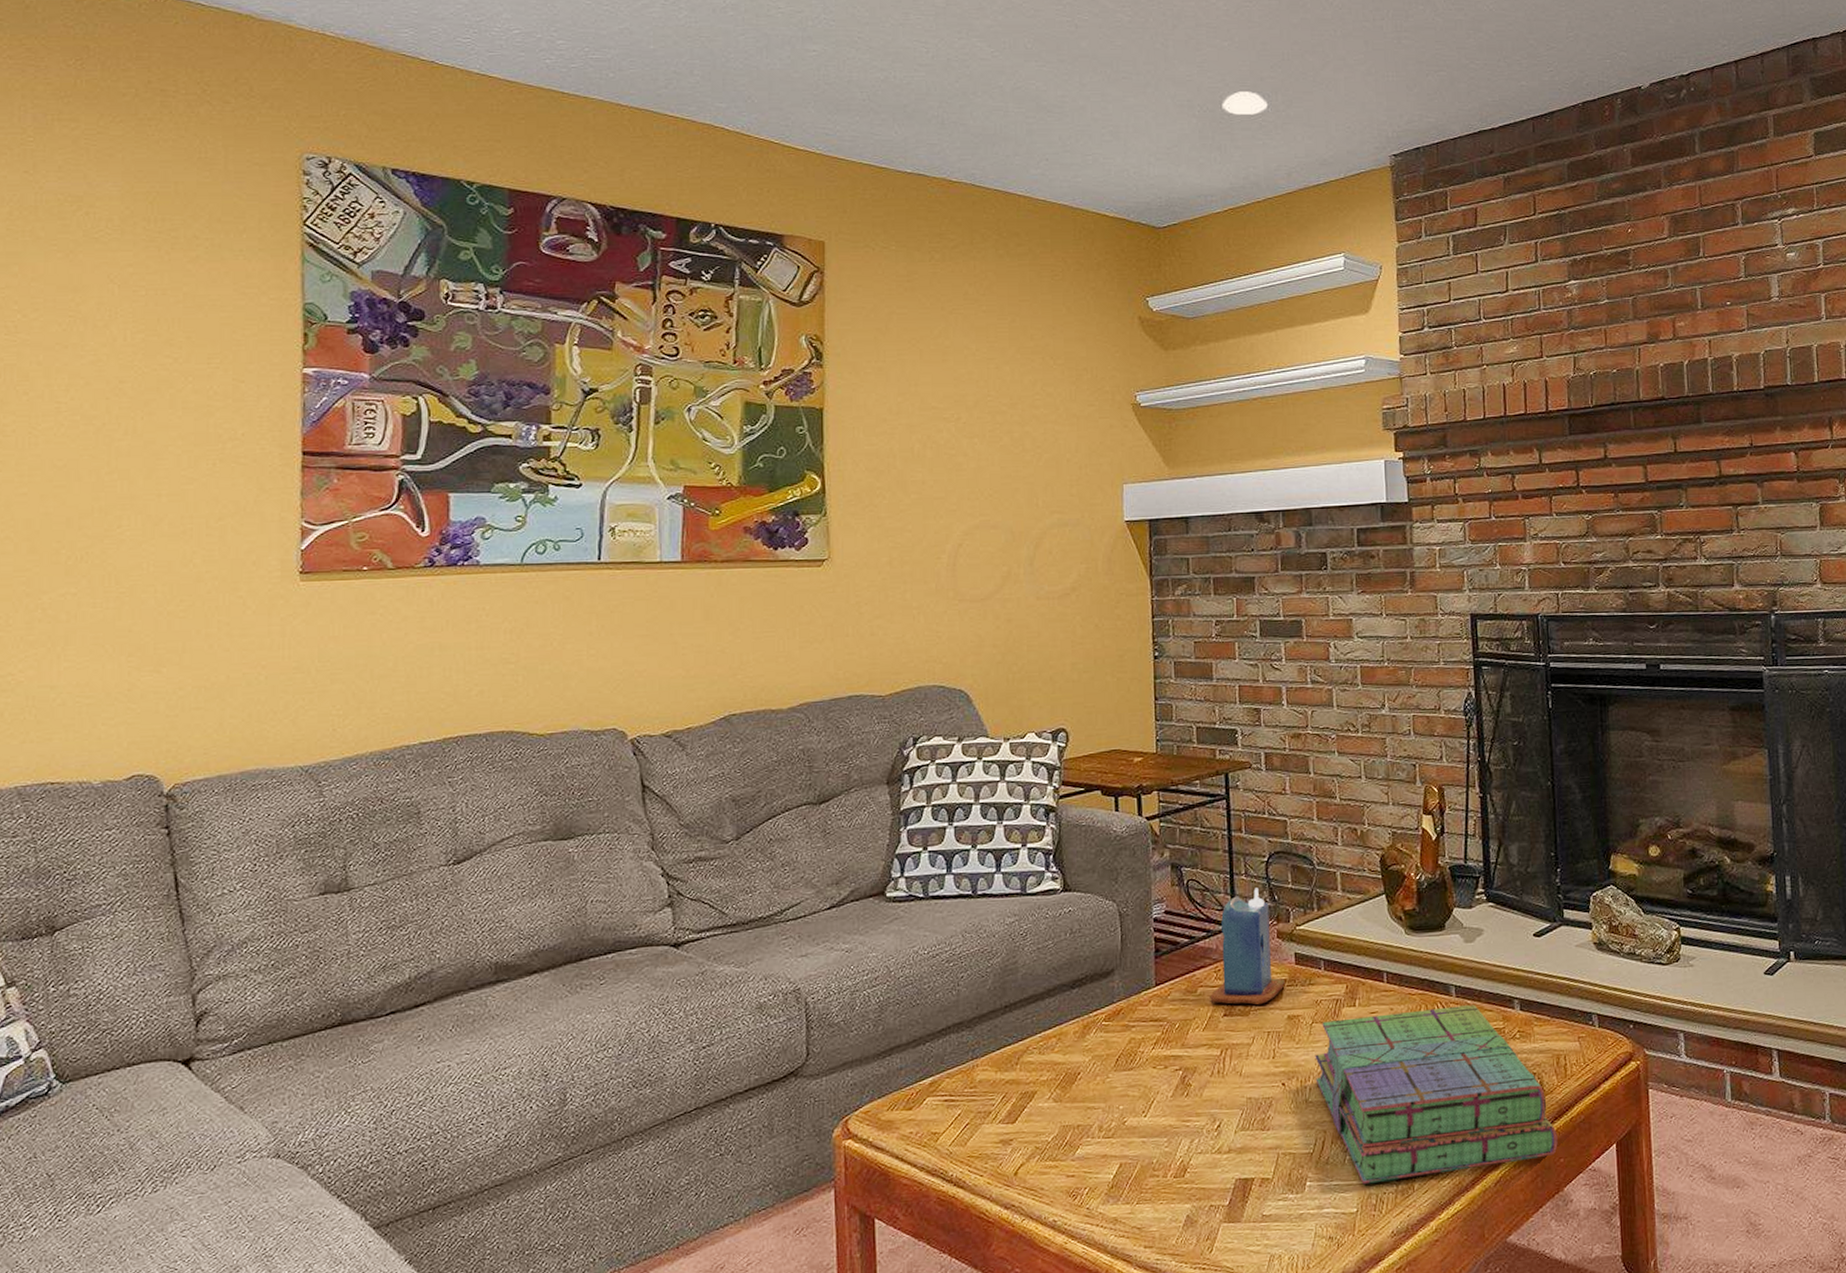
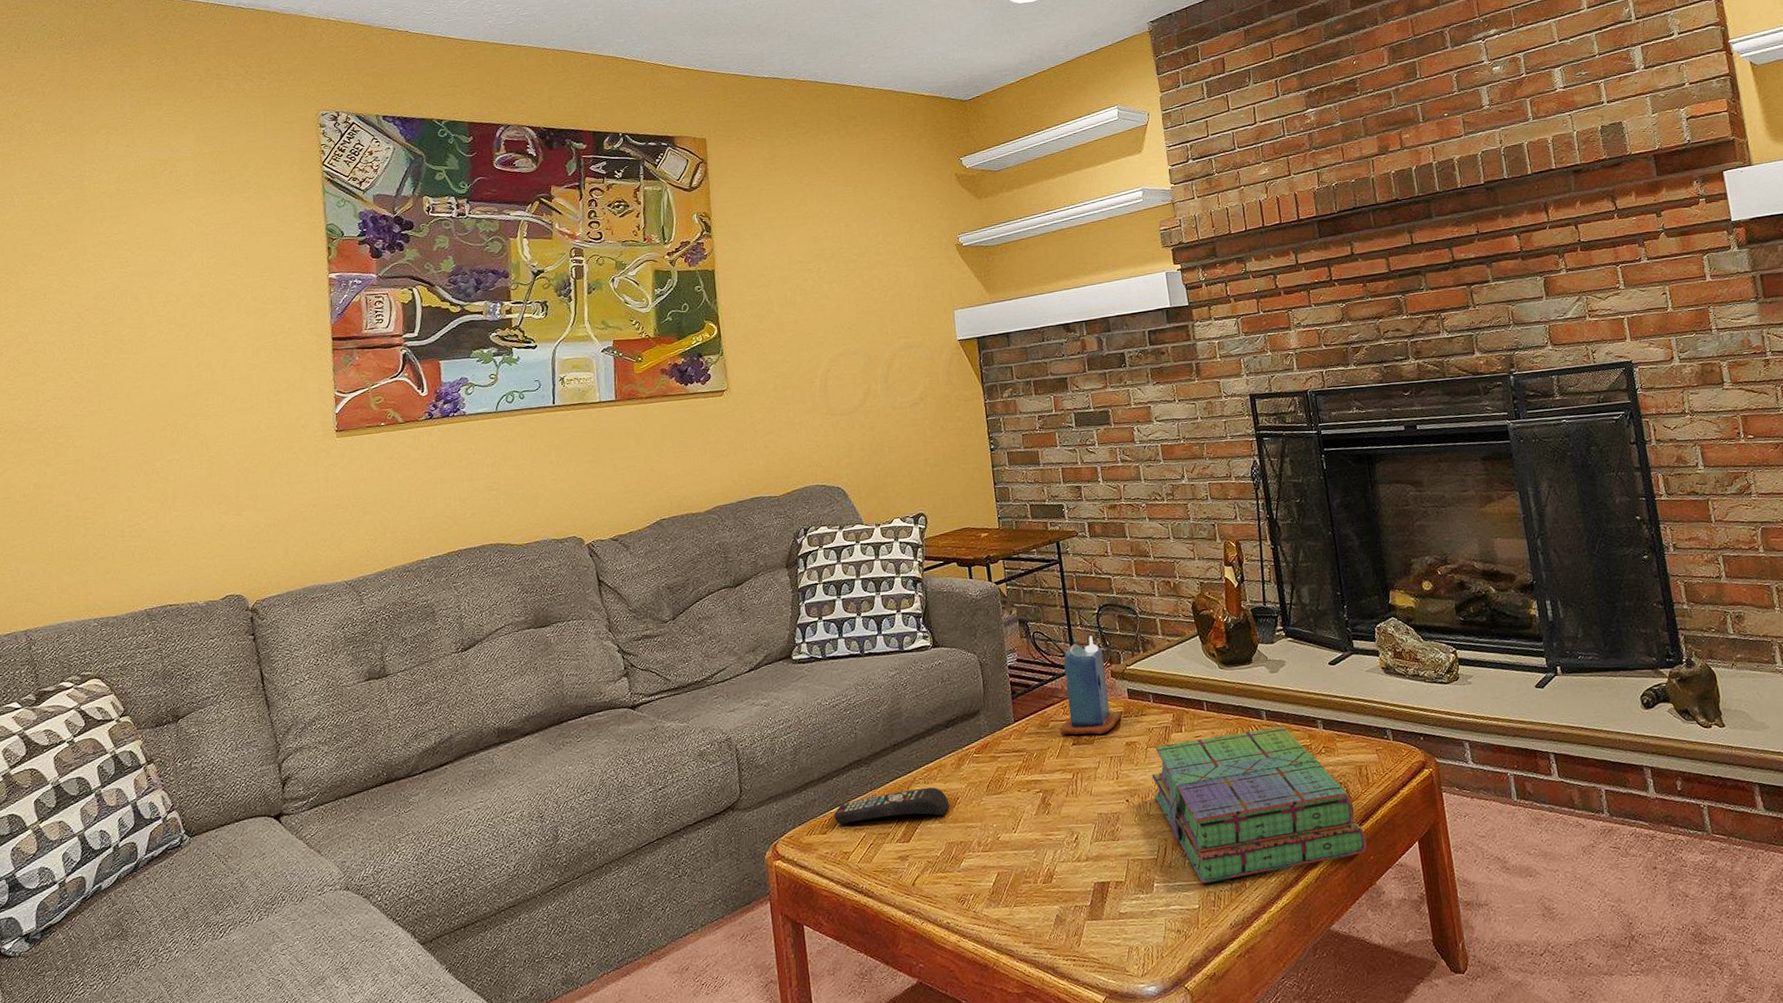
remote control: none [923,1059,1068,1099] -> present [834,787,950,824]

